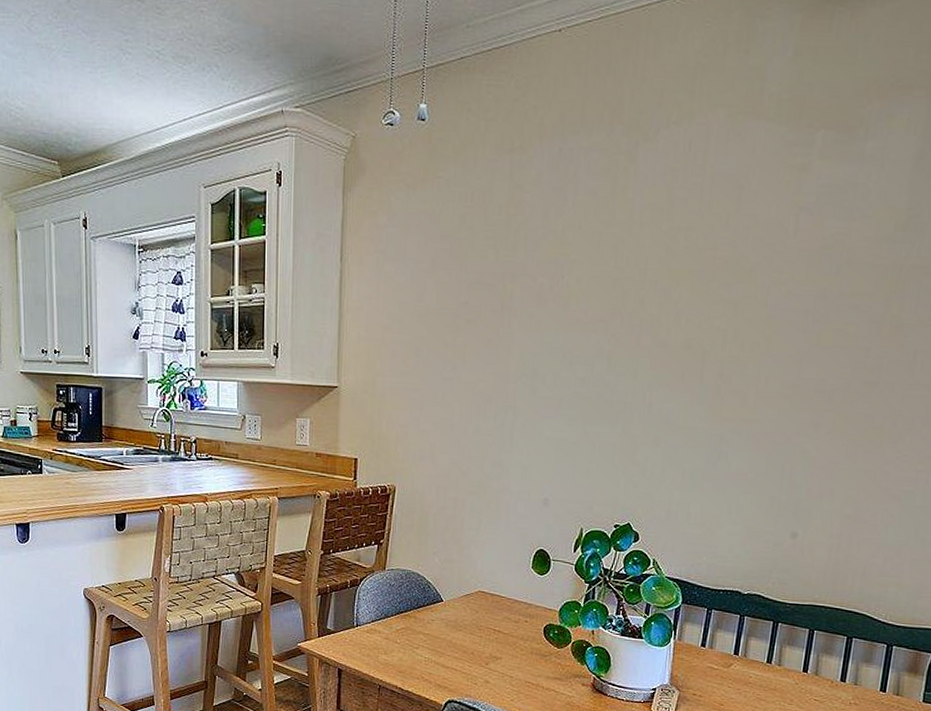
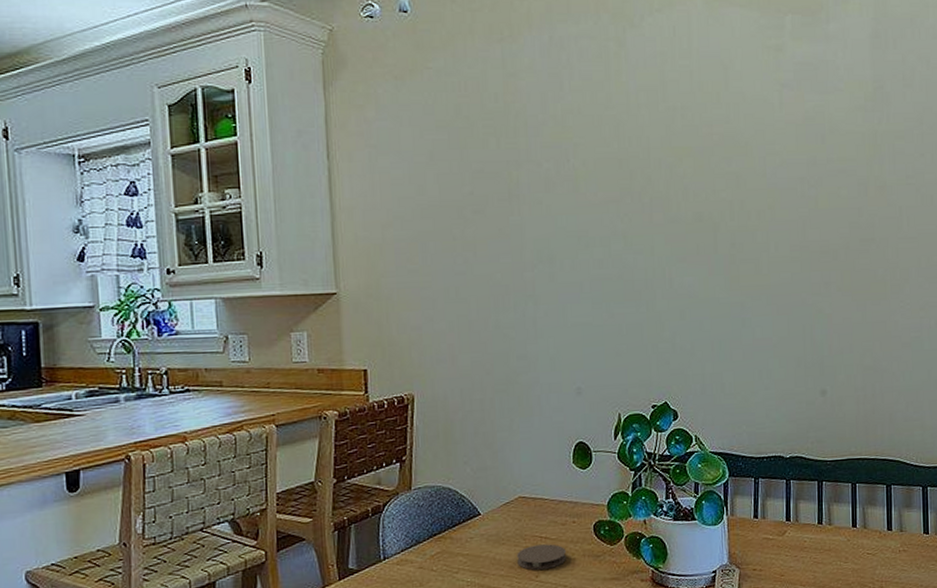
coaster: none [471,636,516,659] -> present [517,544,566,570]

